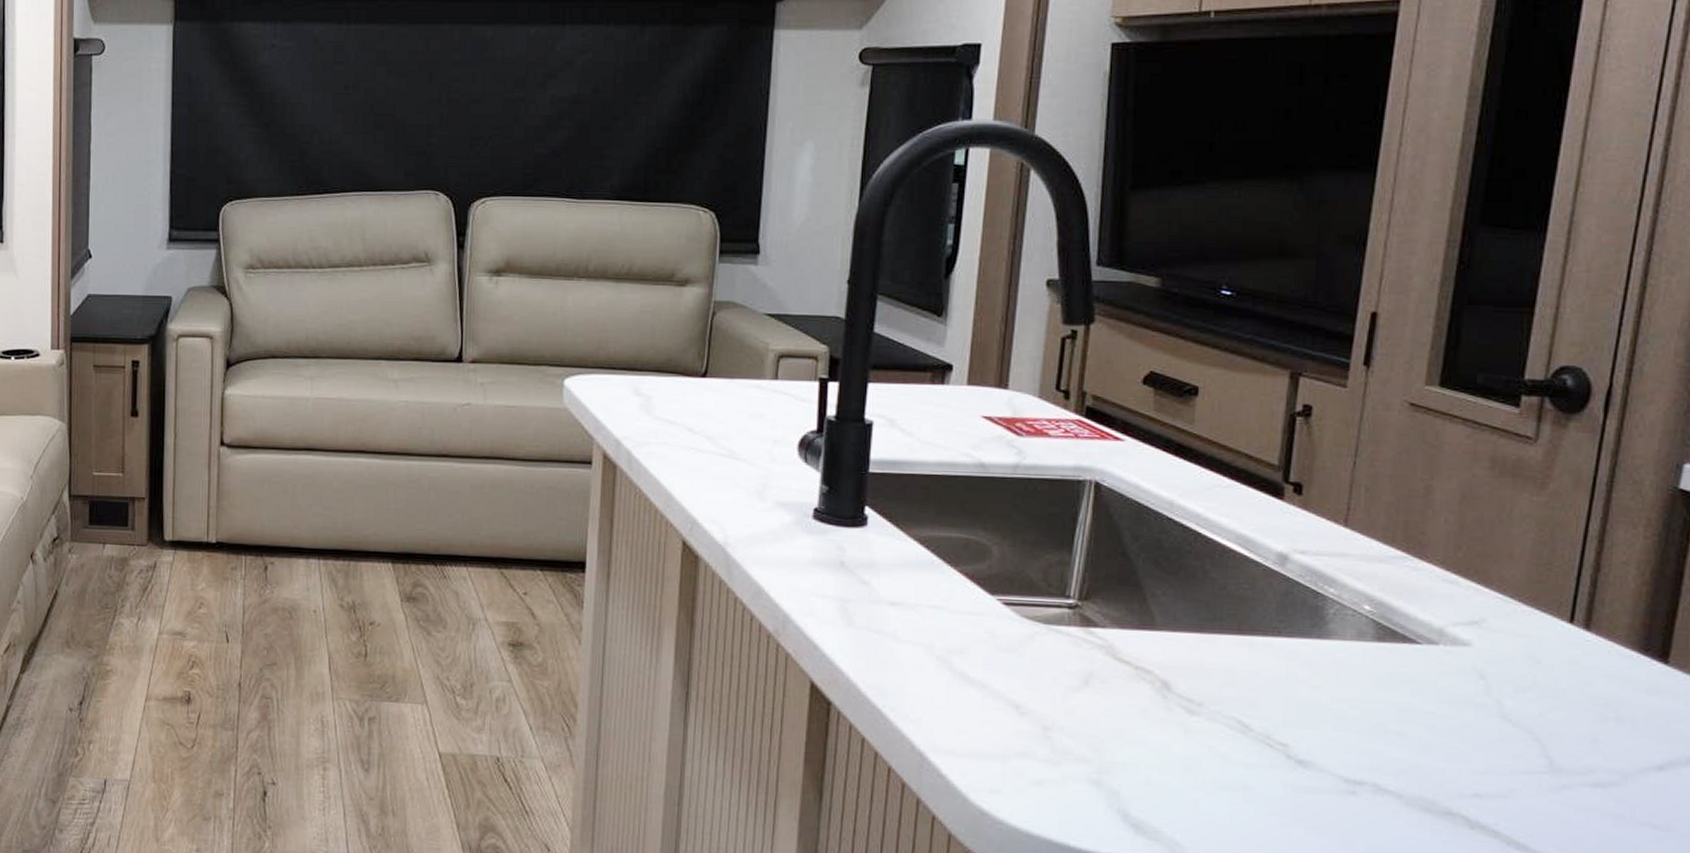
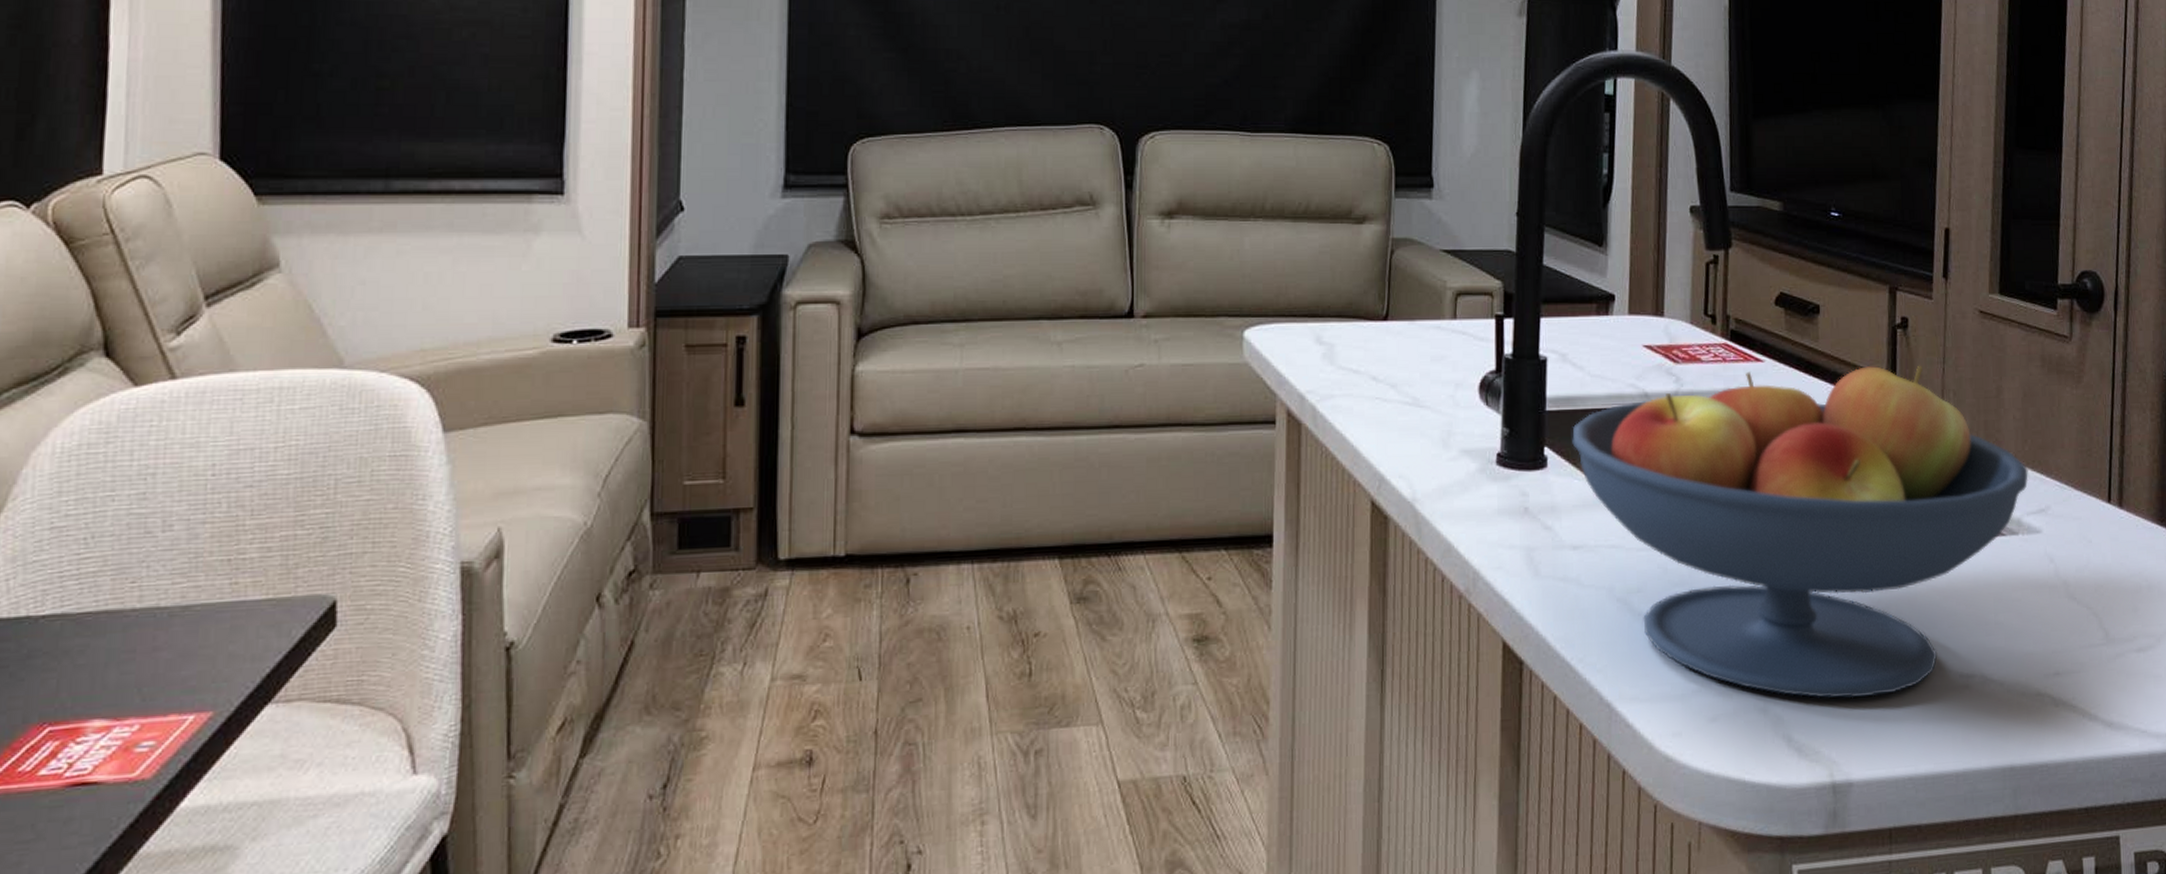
fruit bowl: none [896,449,1460,788] -> present [1572,365,2029,699]

